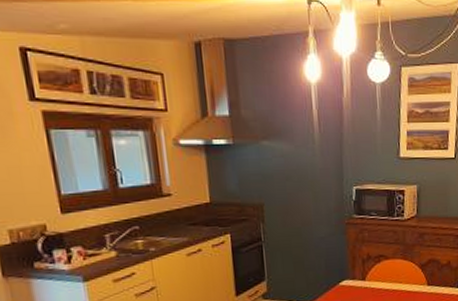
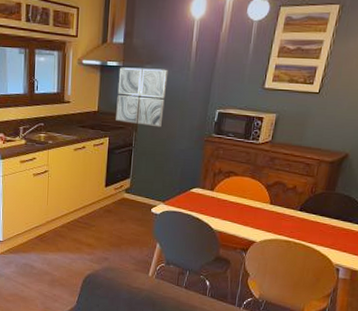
wall art: none [229,144,294,215] -> present [116,67,168,128]

